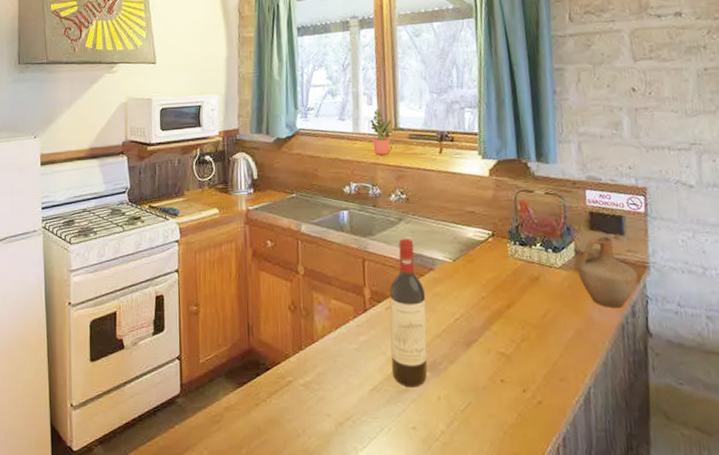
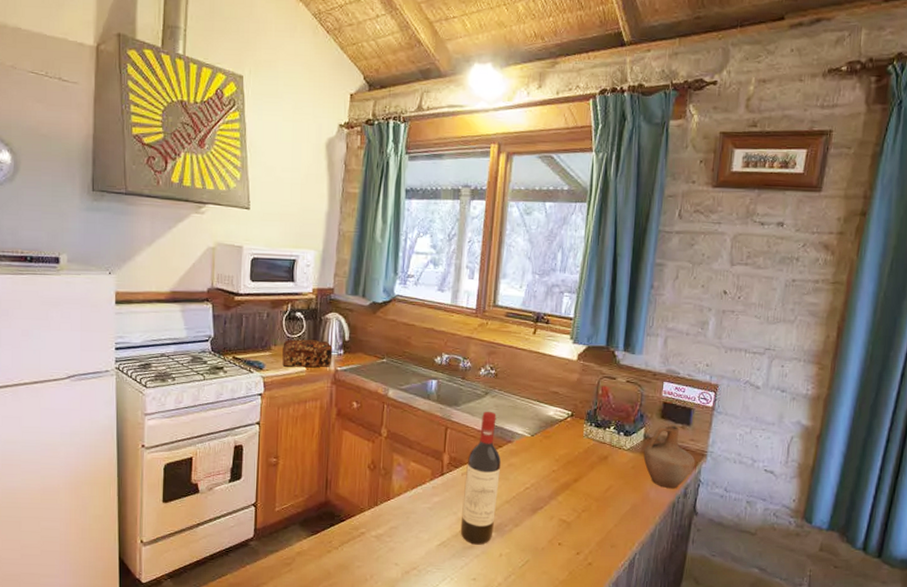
bread loaf: none [195,181,243,211] -> present [282,339,333,368]
potted plant: present [370,108,405,155] -> none [469,283,503,330]

